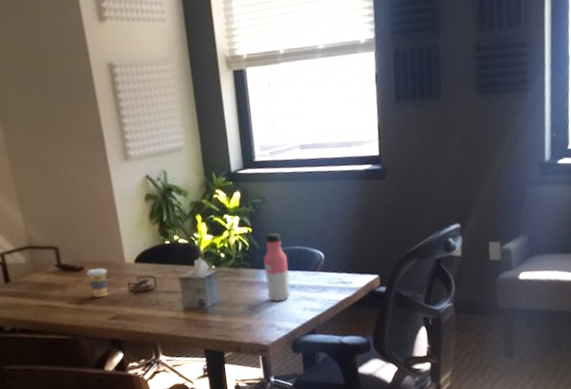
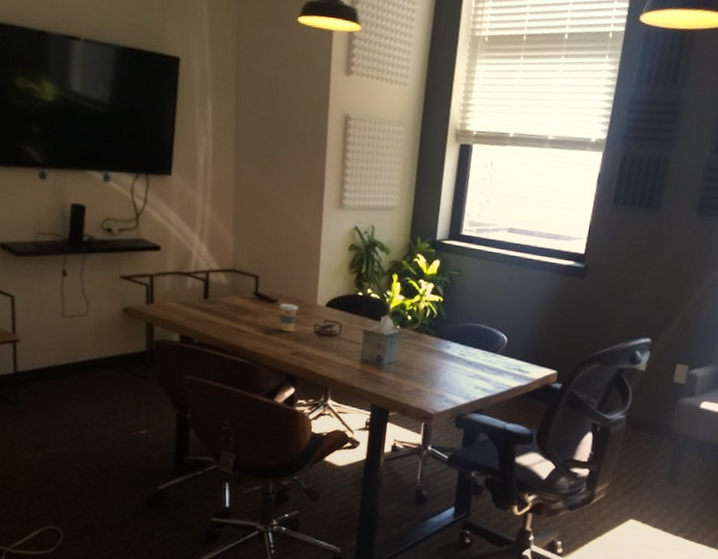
water bottle: present [263,233,291,302] -> none [443,307,472,375]

